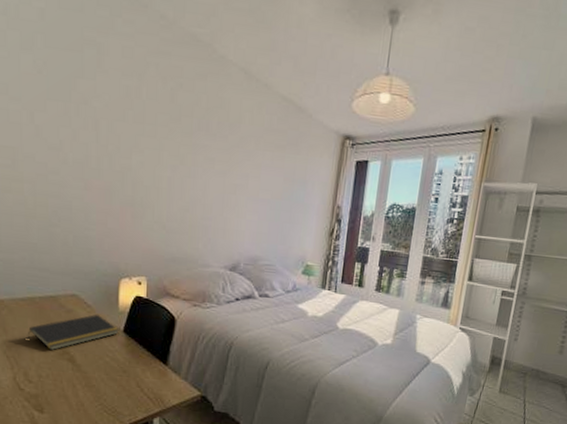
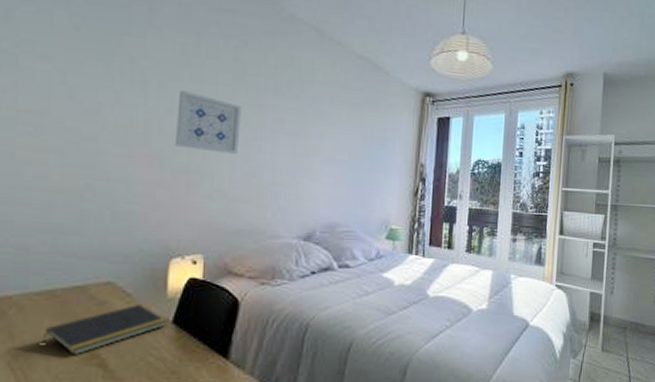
wall art: none [123,130,177,190] -> present [176,91,242,154]

